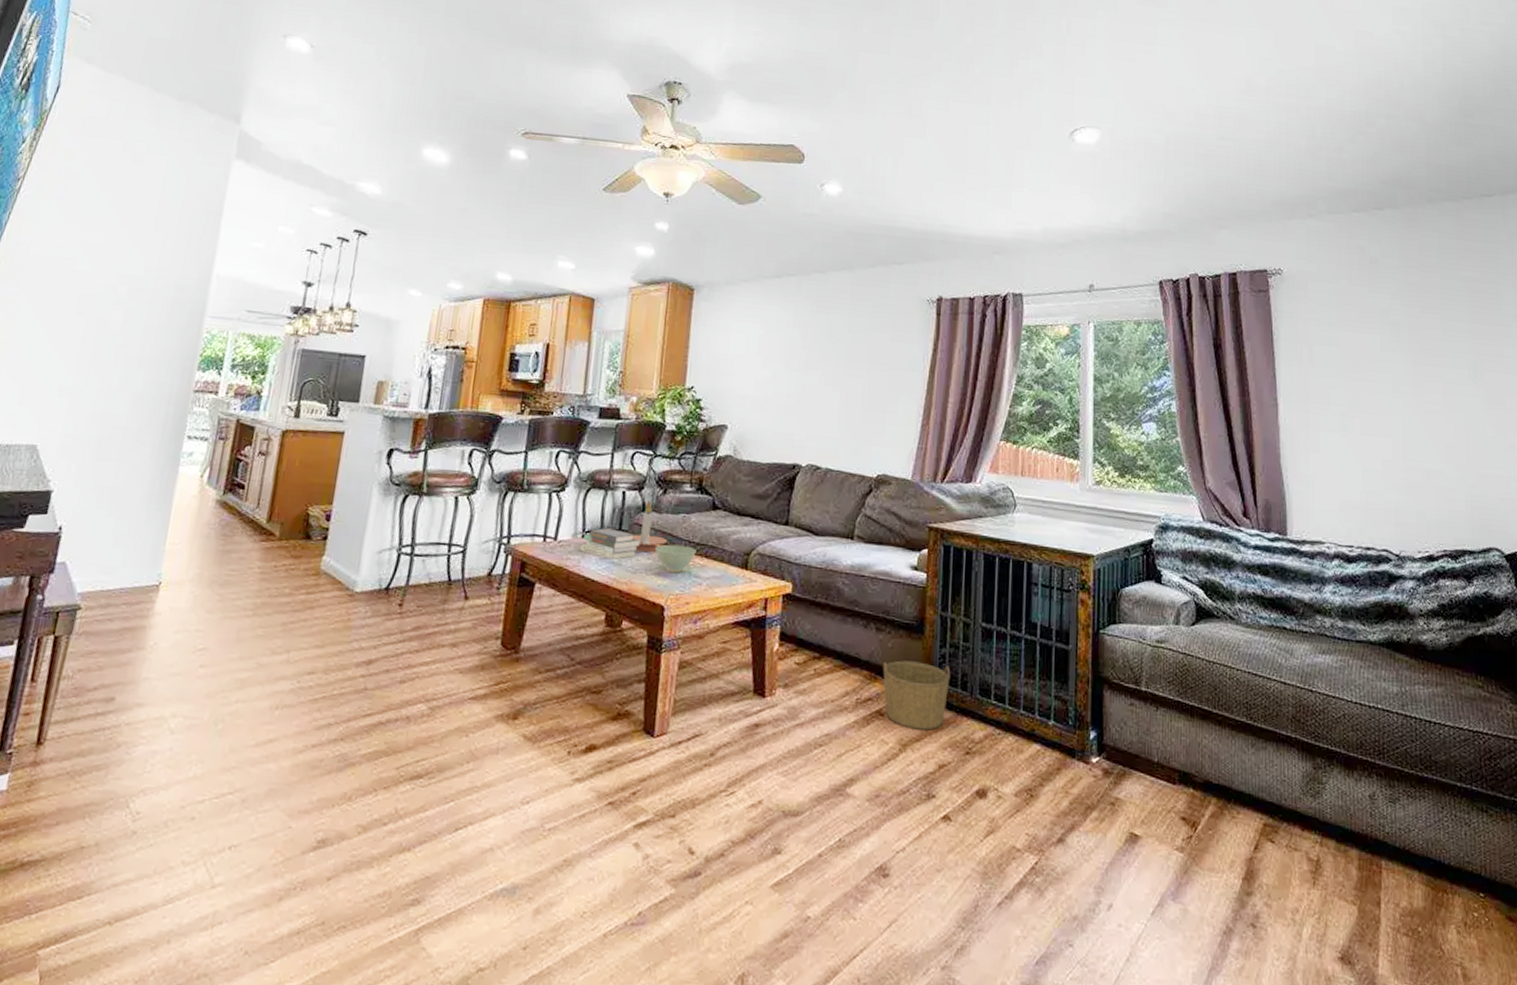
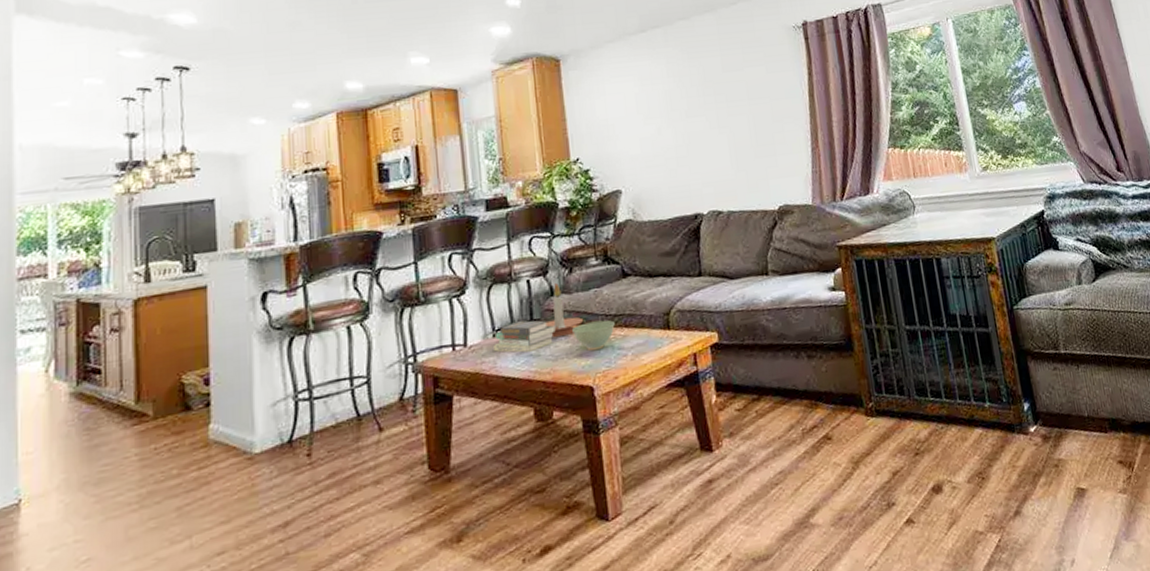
basket: present [883,660,951,731] -> none [821,375,889,445]

